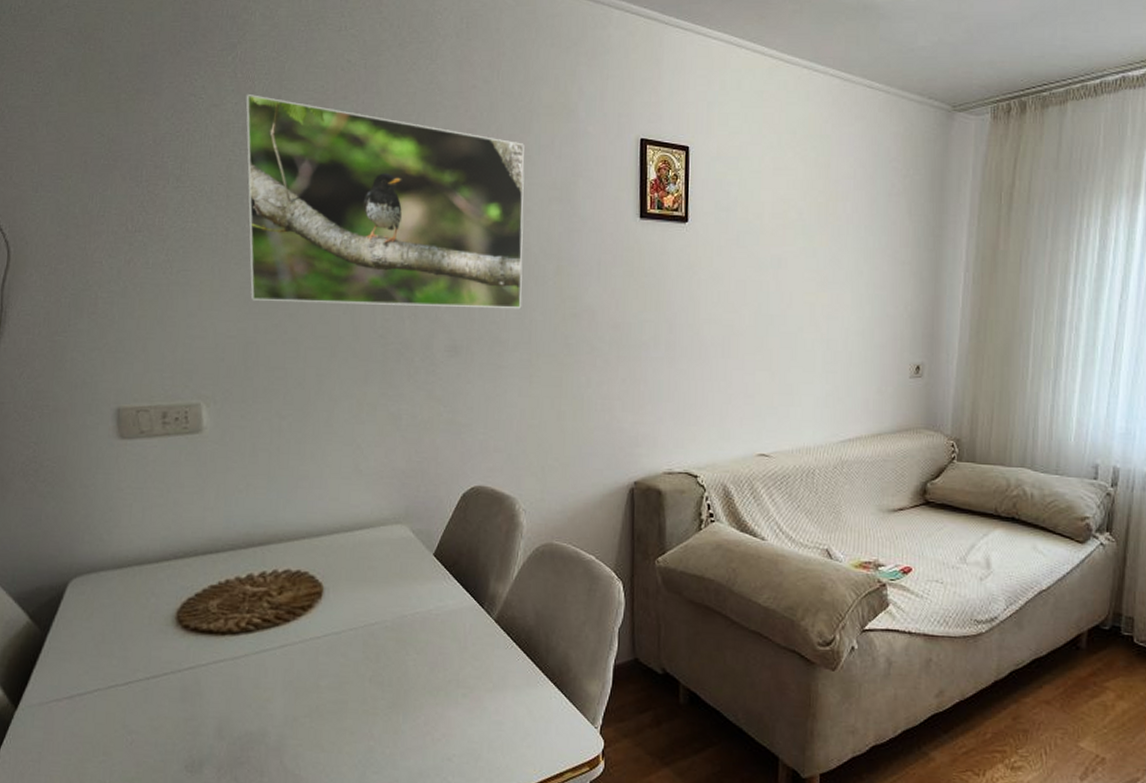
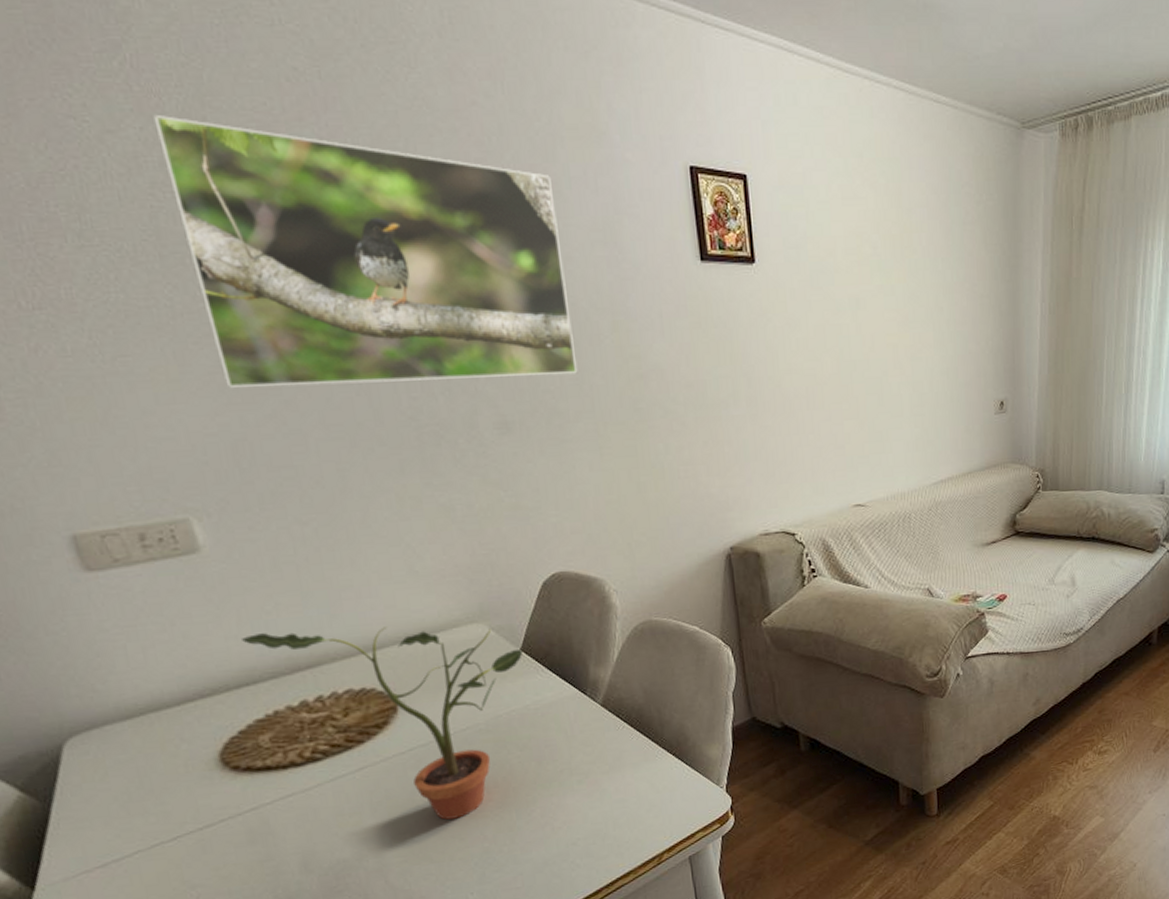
potted plant: none [216,508,436,711] -> present [242,626,524,820]

